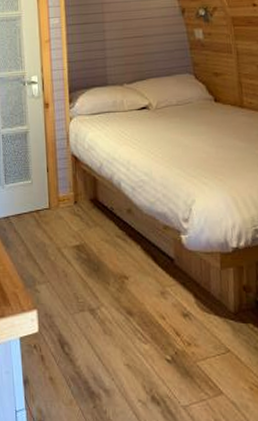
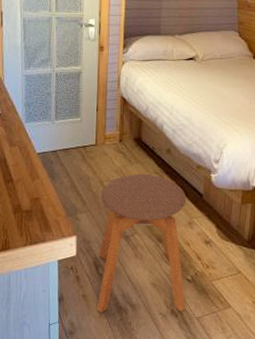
stool: none [60,238,169,400] -> present [96,174,187,314]

